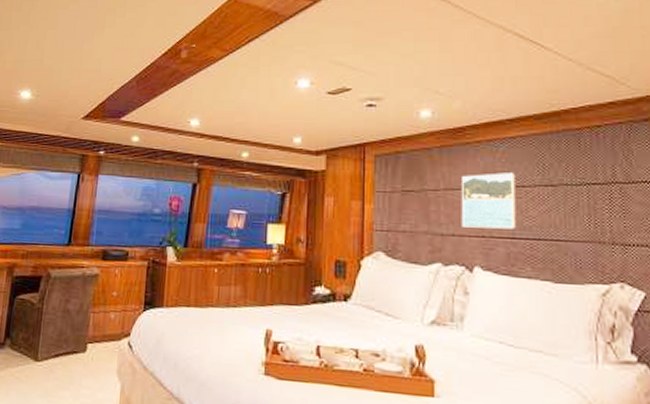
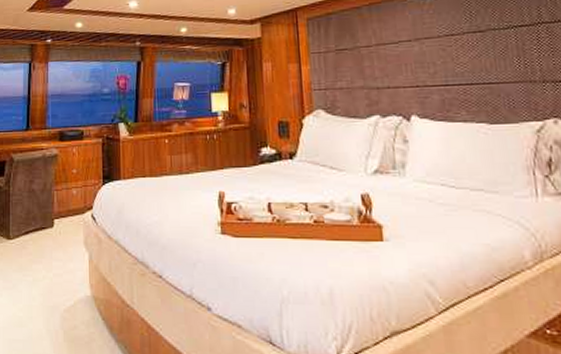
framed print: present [461,172,517,230] -> none [392,23,449,79]

